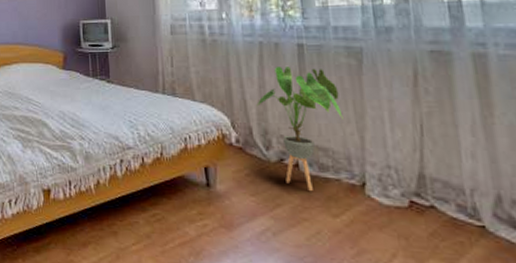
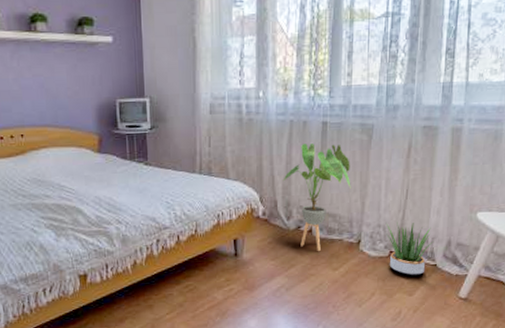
potted plant: none [397,163,475,238] -> present [385,221,434,276]

